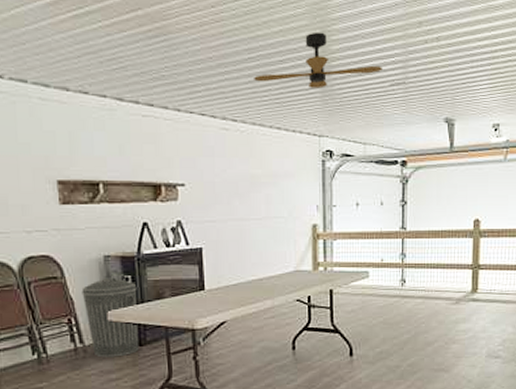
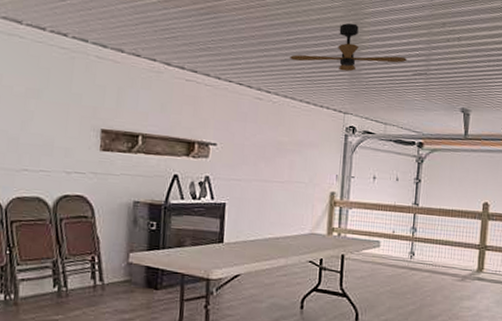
trash can: present [81,277,139,358] -> none [108,221,161,298]

